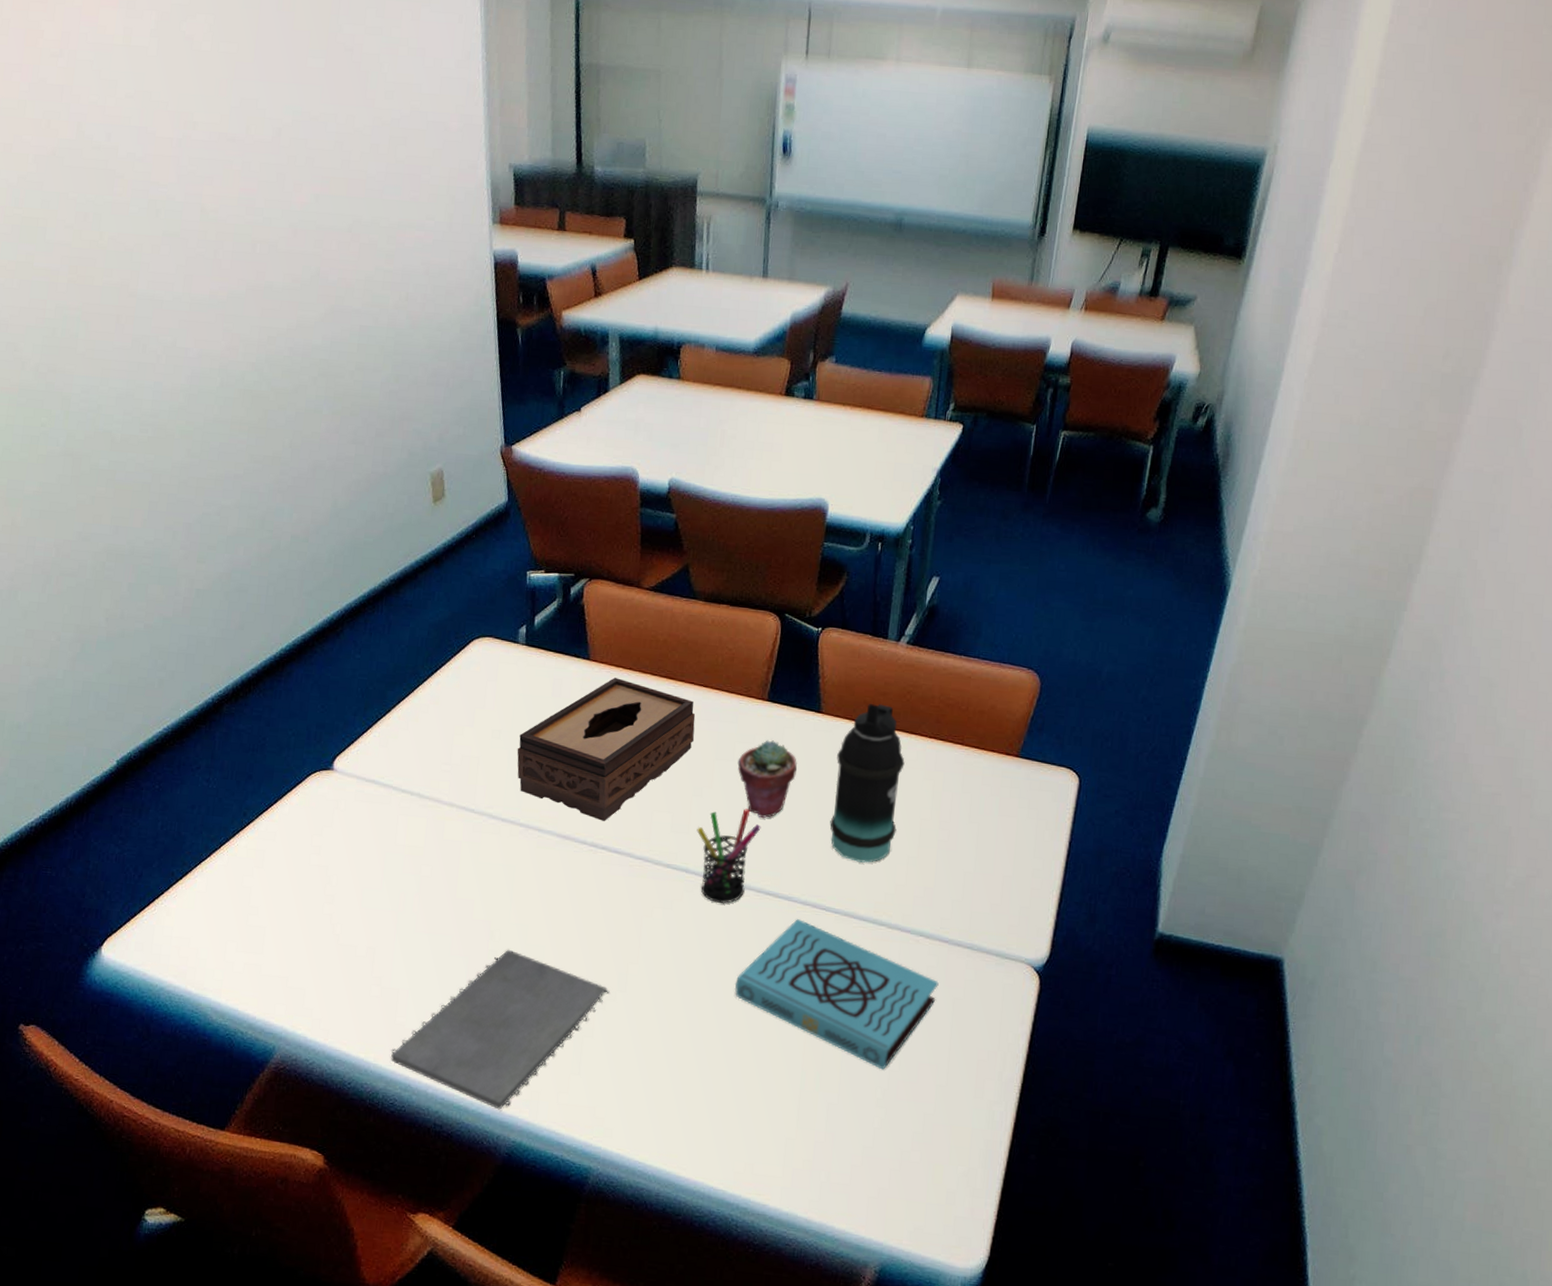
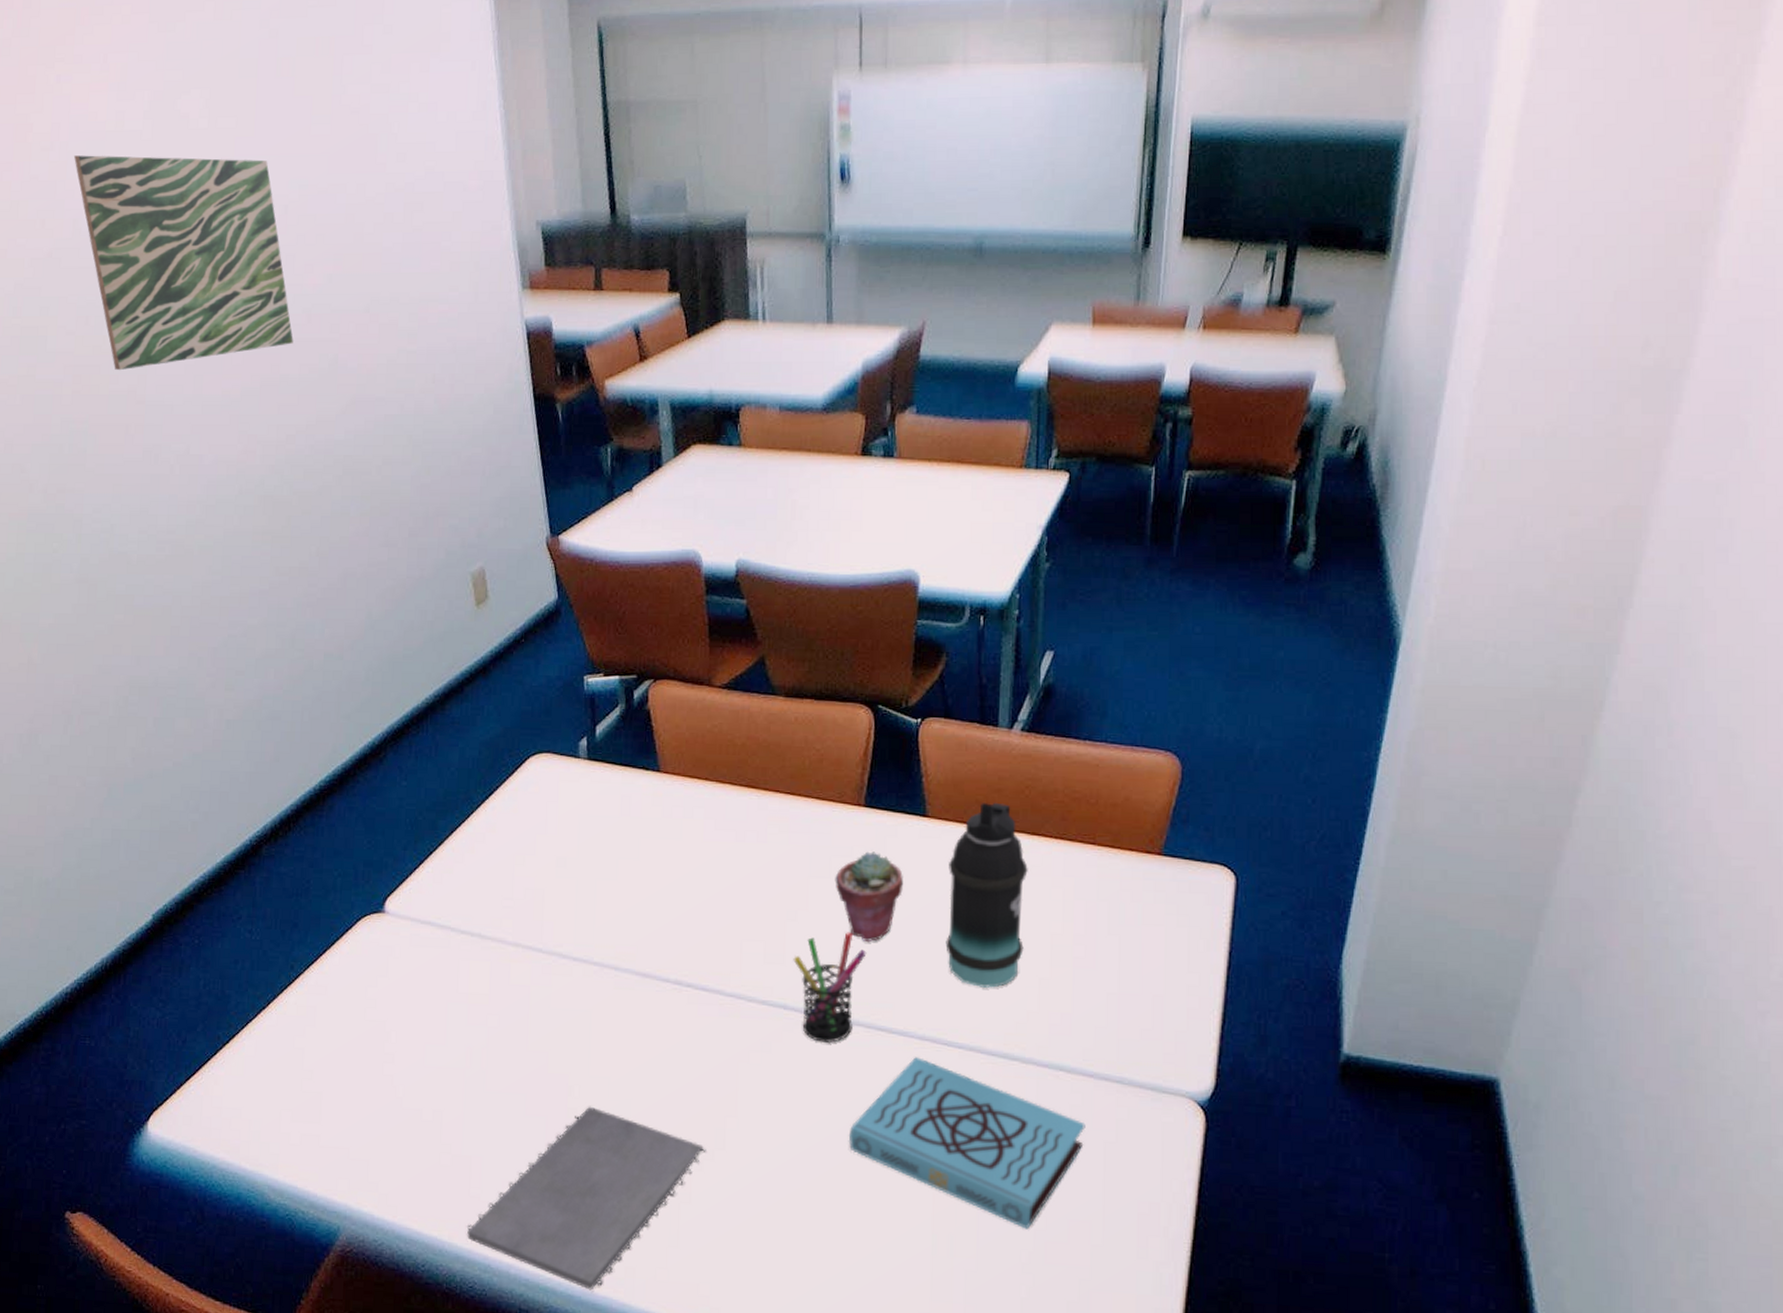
wall art: none [81,64,280,265] -> present [74,155,293,371]
tissue box: present [517,678,696,821] -> none [585,790,784,955]

